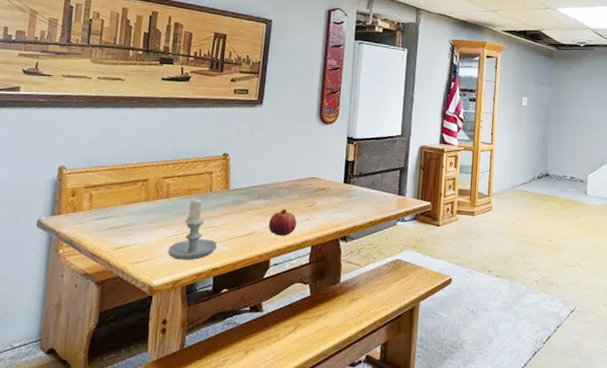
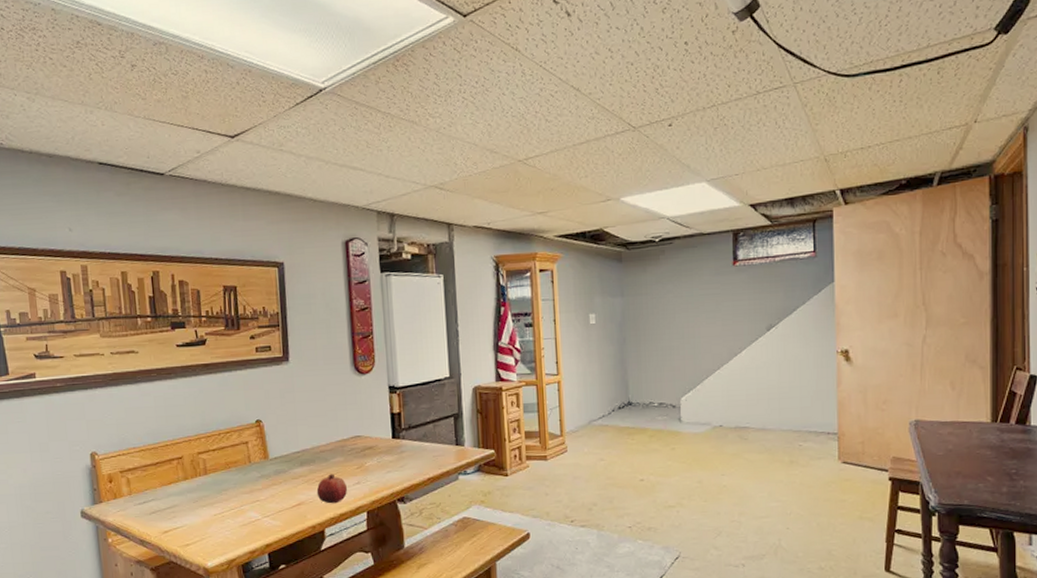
candle: present [168,196,217,261] -> none [216,470,266,539]

